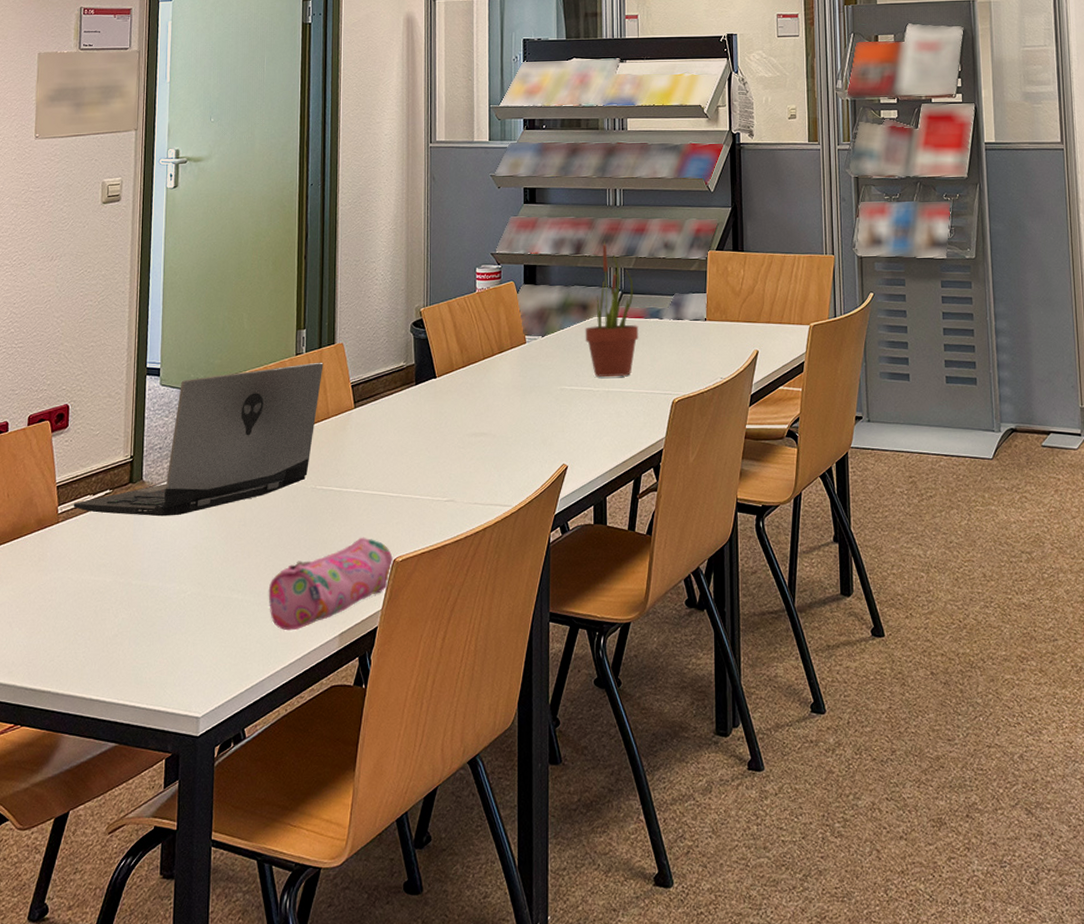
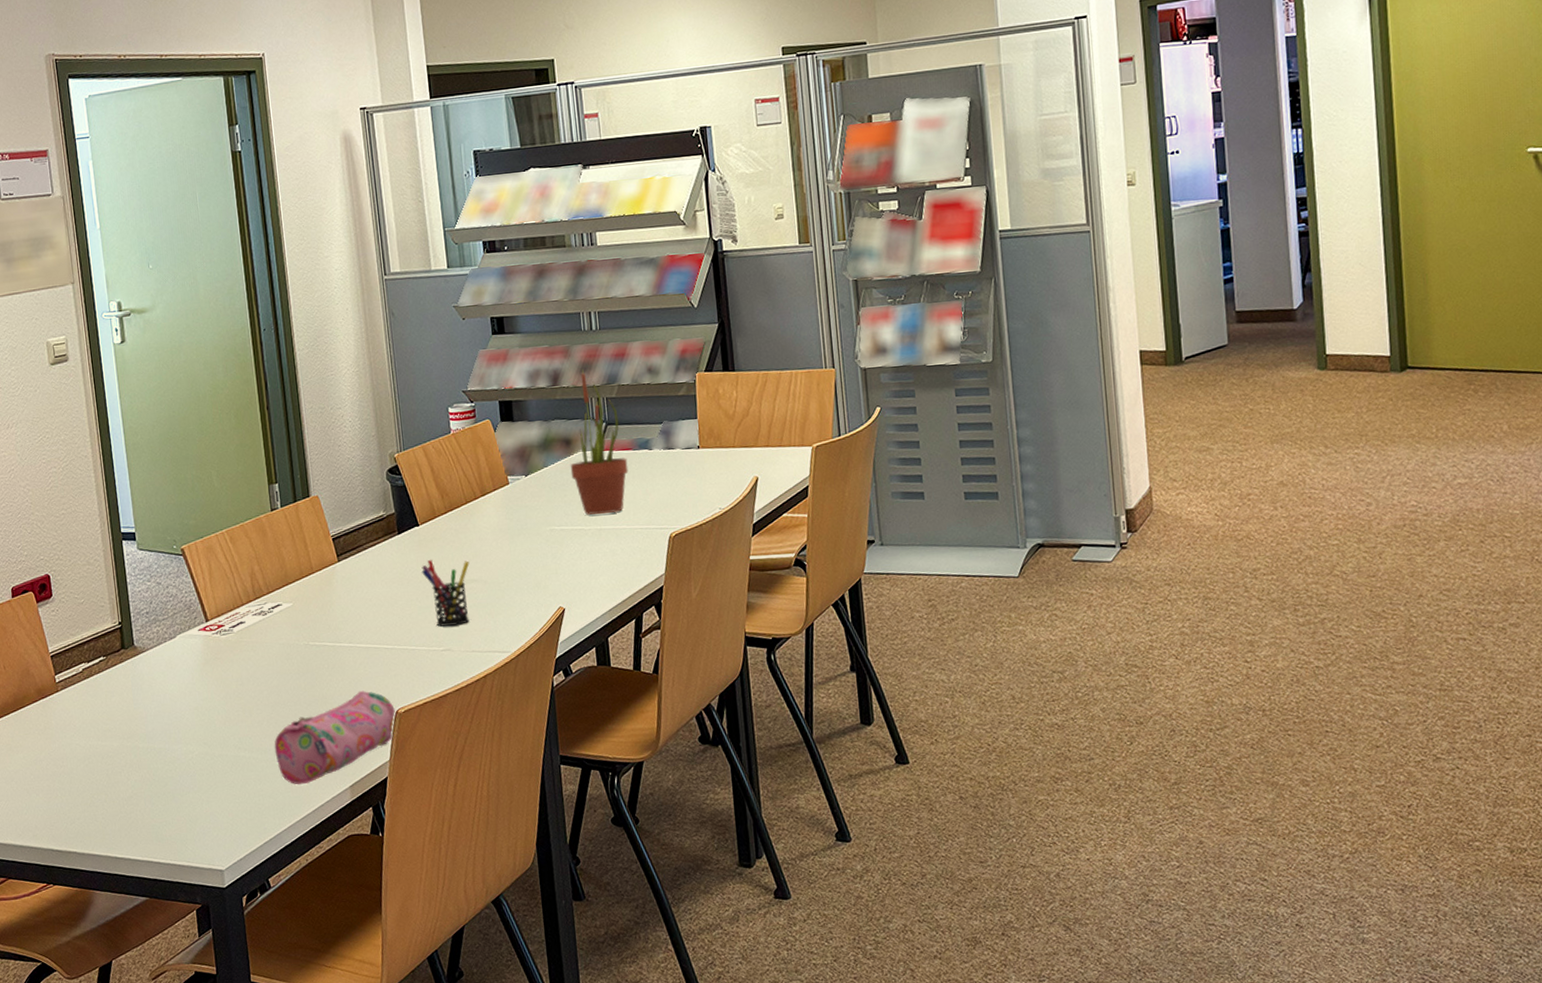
laptop: present [73,362,324,517] -> none [69,516,301,681]
pen holder: none [434,411,481,477] -> present [421,559,470,627]

